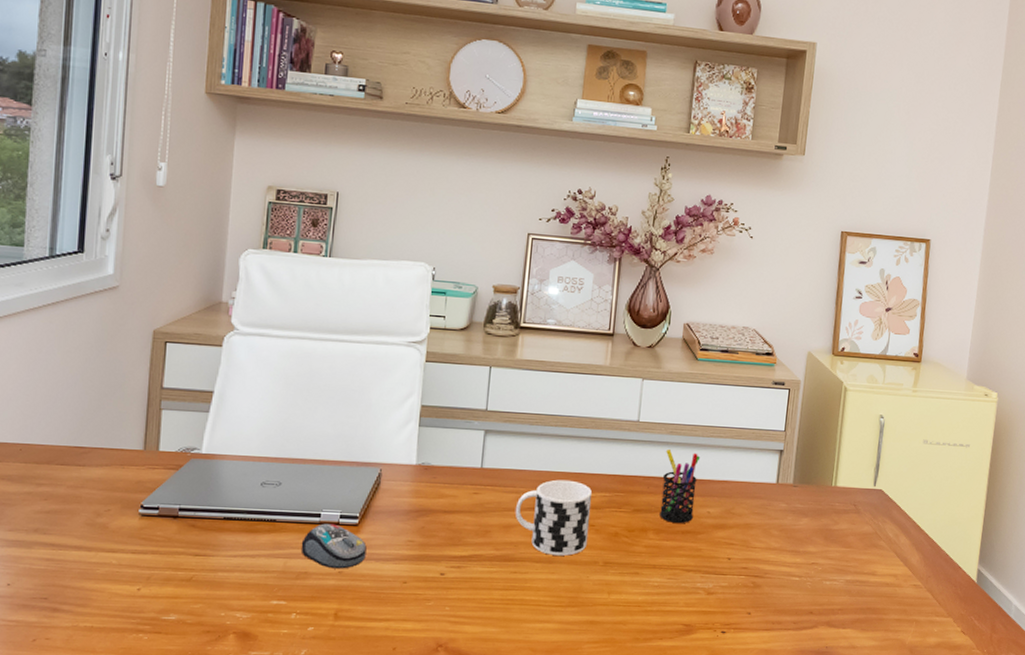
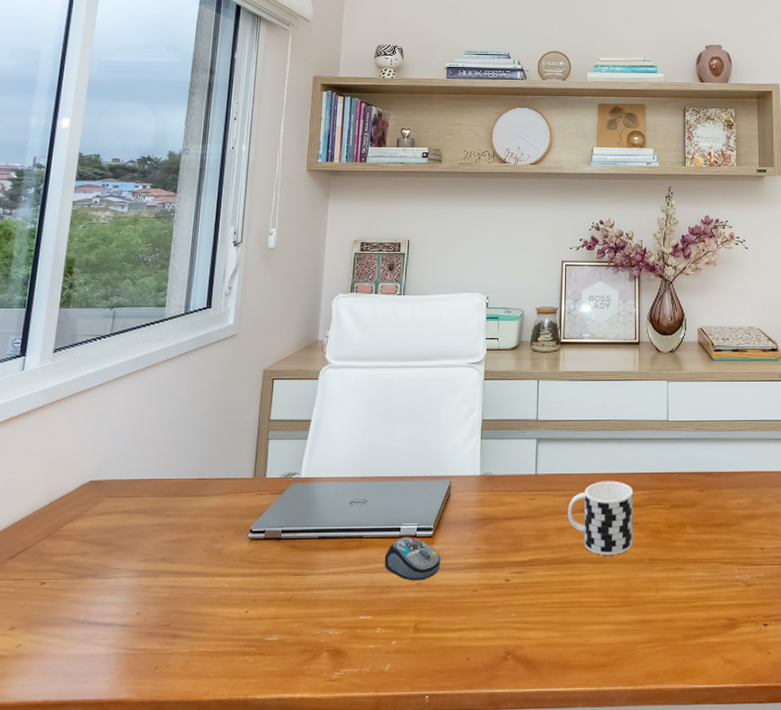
pen holder: present [660,448,701,524] -> none [694,444,725,517]

